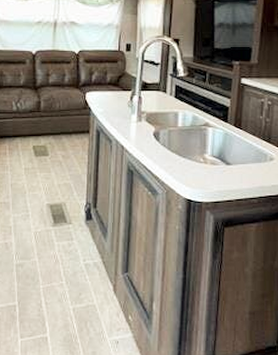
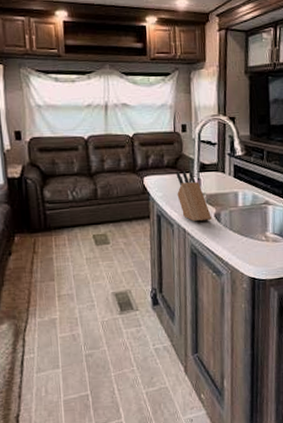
knife block: none [117,88,151,139] -> present [176,170,212,222]

